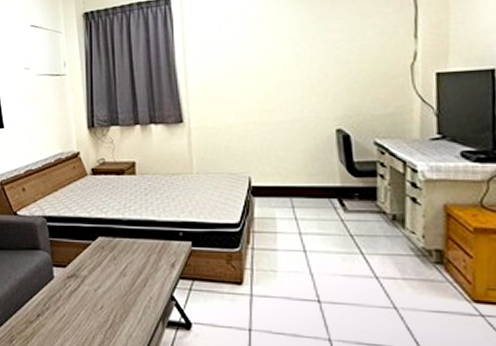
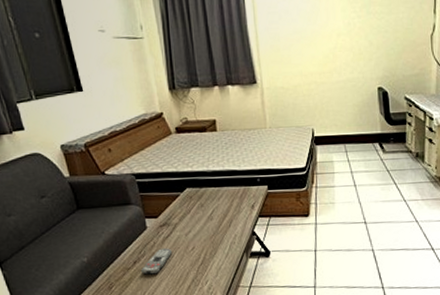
remote control: none [43,303,78,332] -> present [140,248,171,275]

